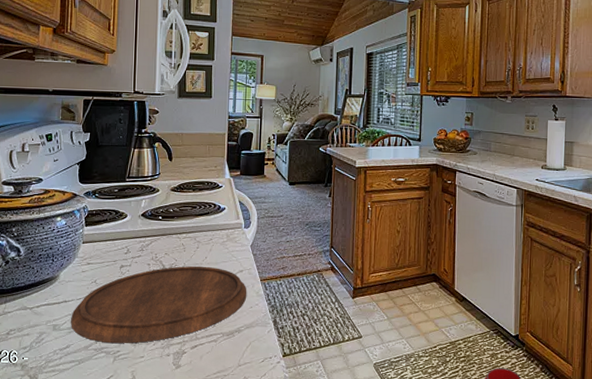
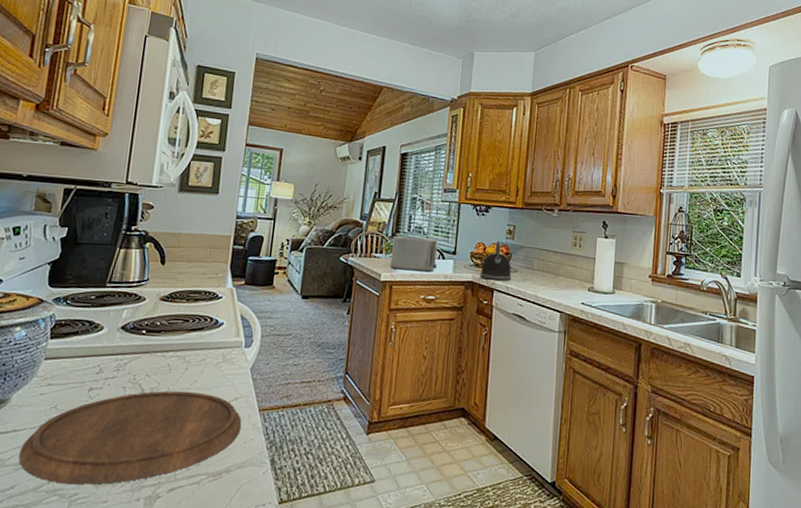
toaster: none [363,127,406,158] -> present [389,235,440,272]
kettle: none [443,127,472,164] -> present [479,240,512,282]

